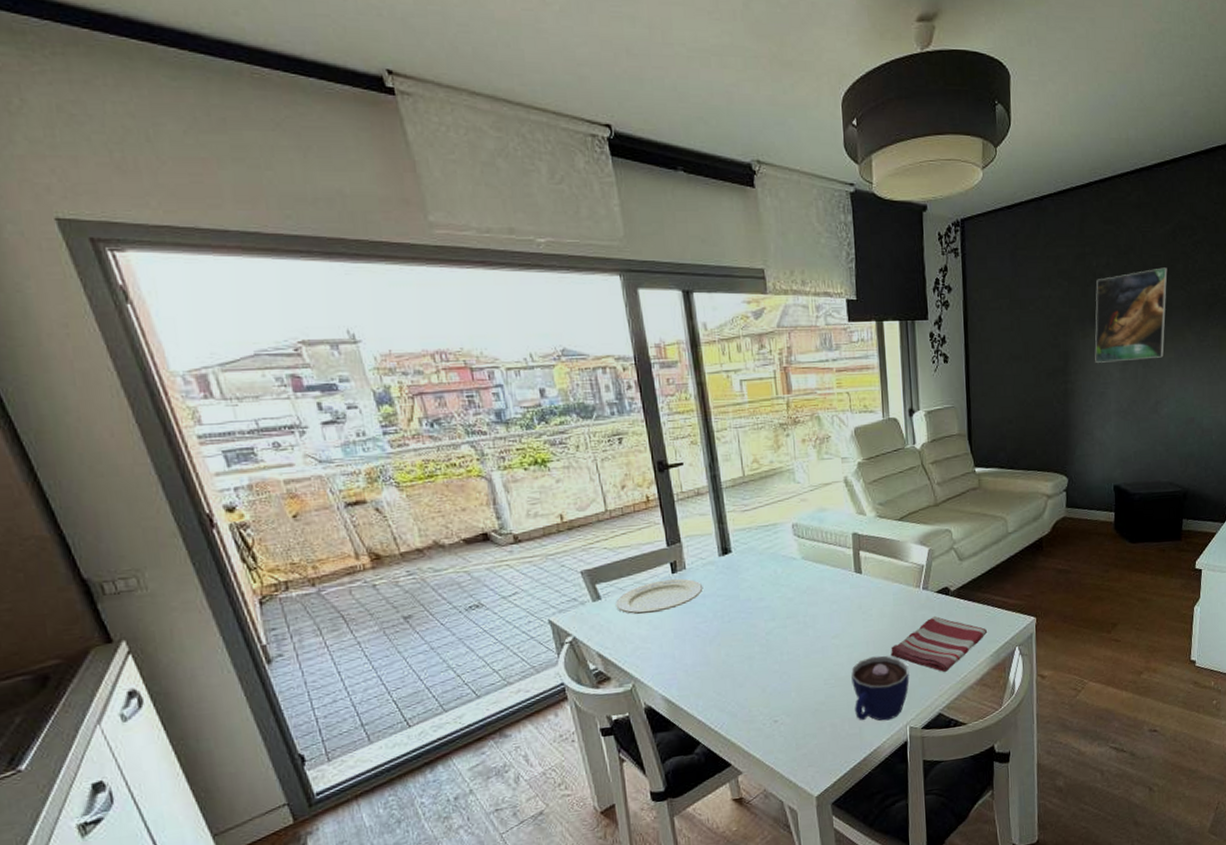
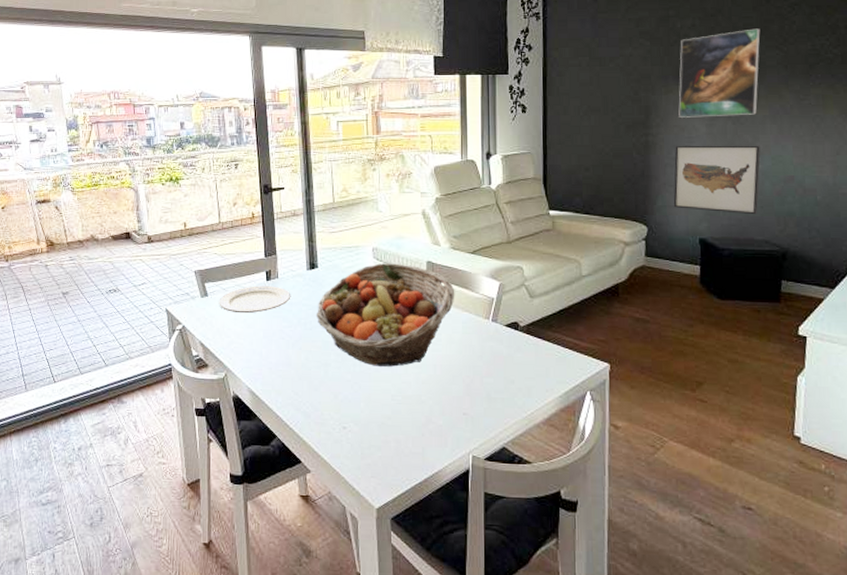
fruit basket: none [733,539,884,652] -> present [316,263,455,367]
cup: present [851,655,910,721] -> none [418,380,475,446]
dish towel: present [891,616,988,672] -> none [457,349,557,406]
wall art: none [1091,388,1167,458] -> present [673,145,761,215]

